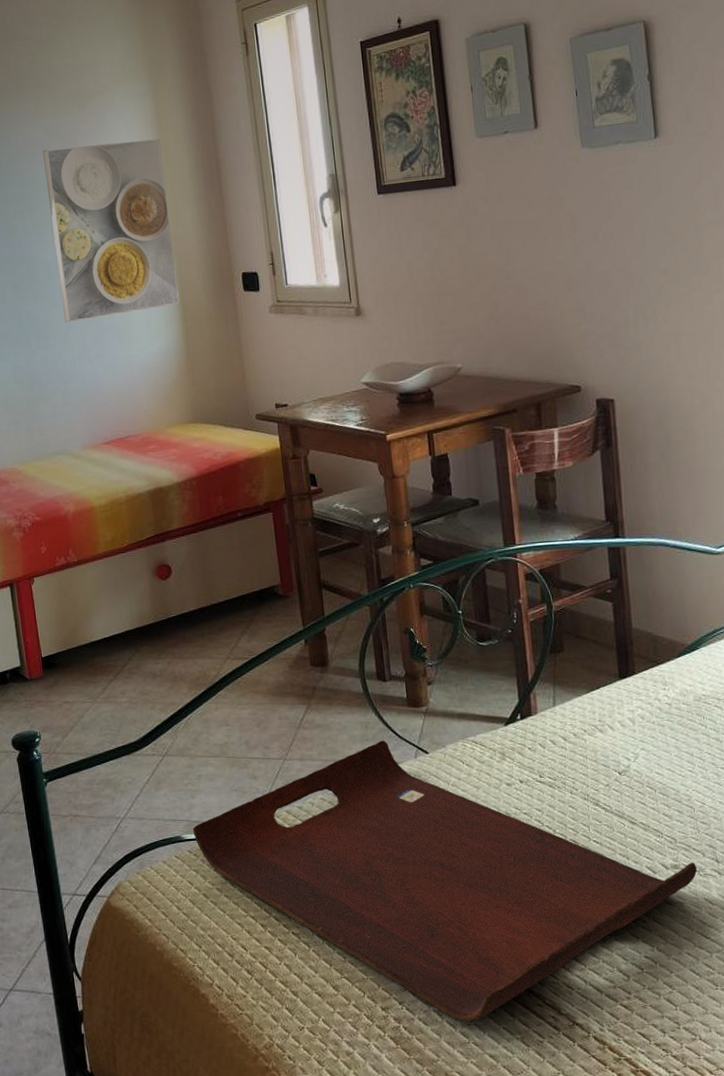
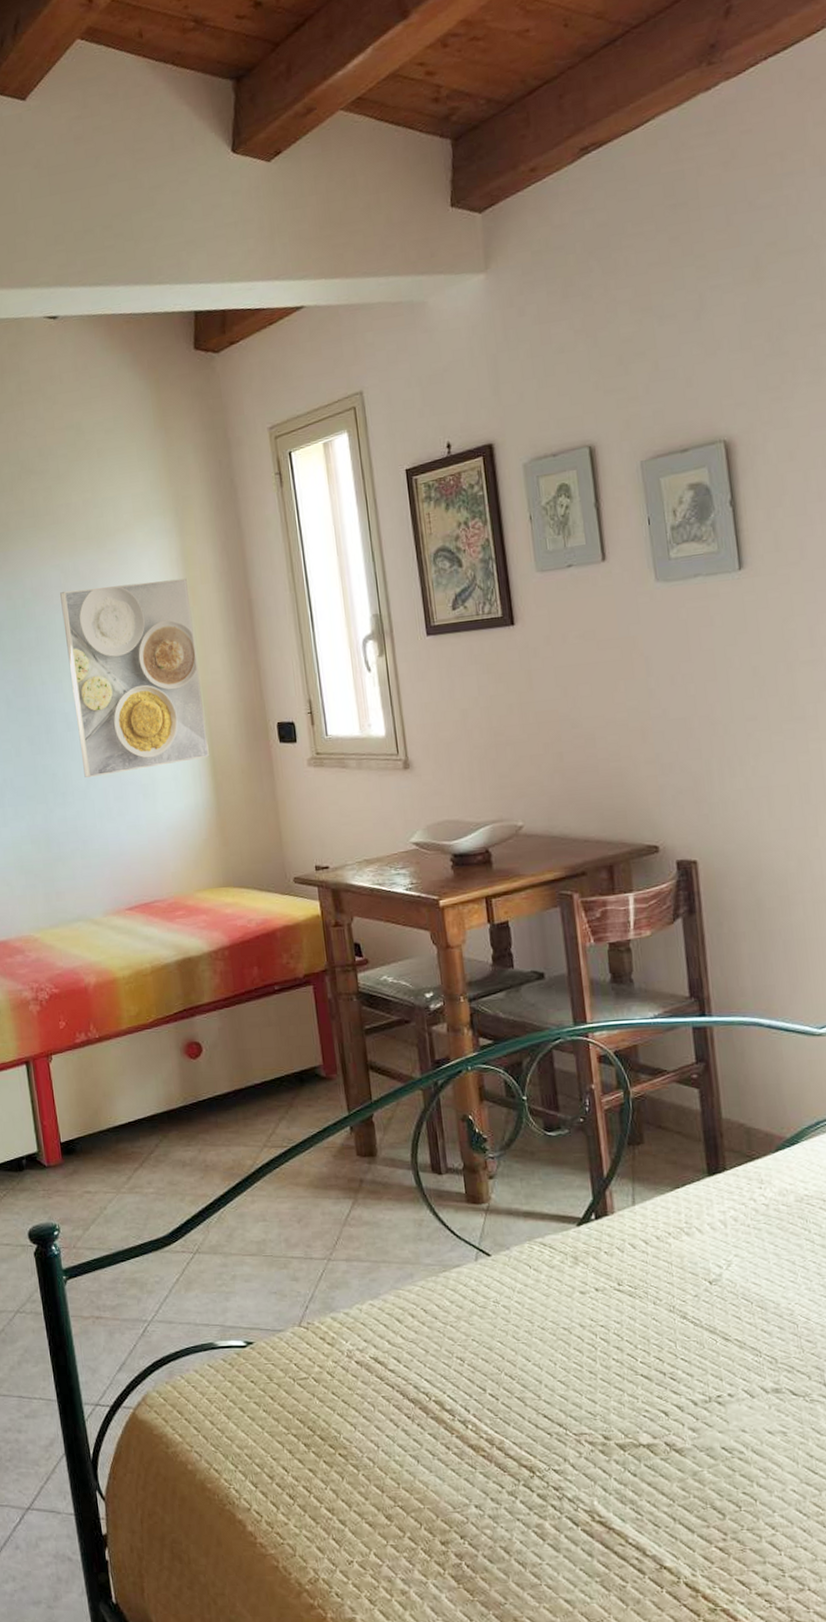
serving tray: present [192,740,697,1022] -> none [226,1240,802,1562]

